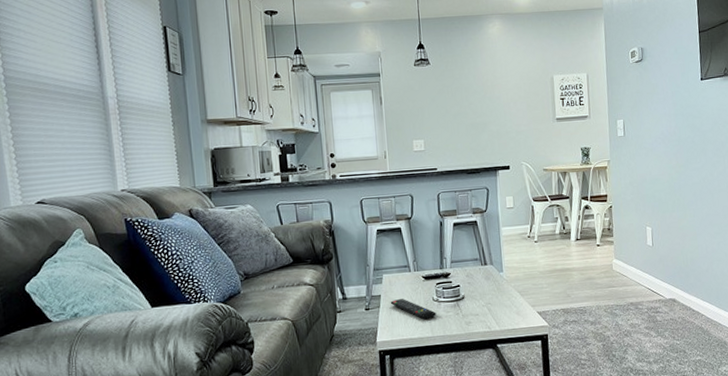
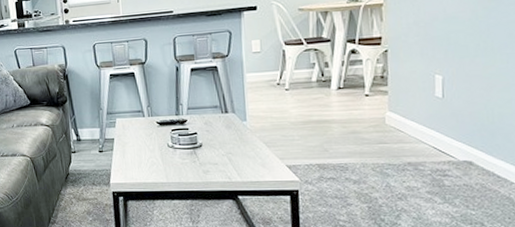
remote control: present [390,299,436,320] -> none [123,143,171,166]

